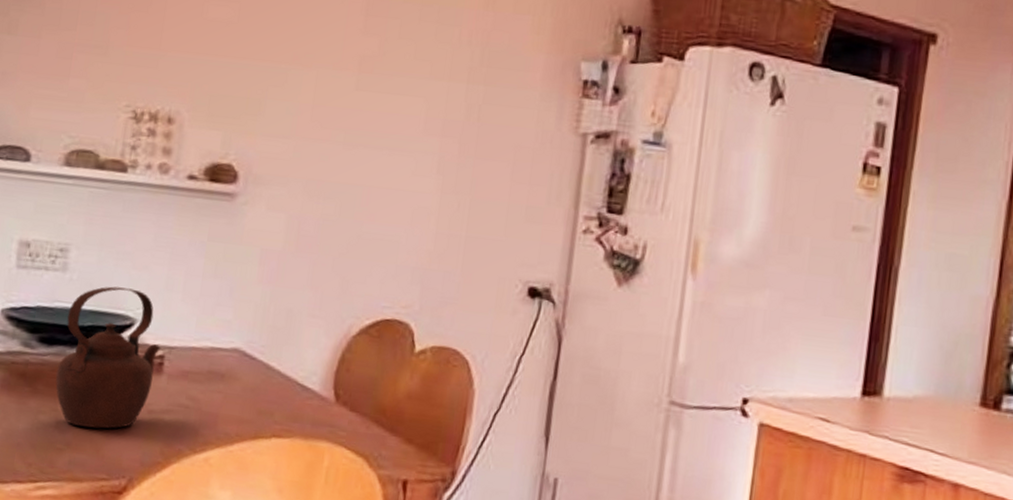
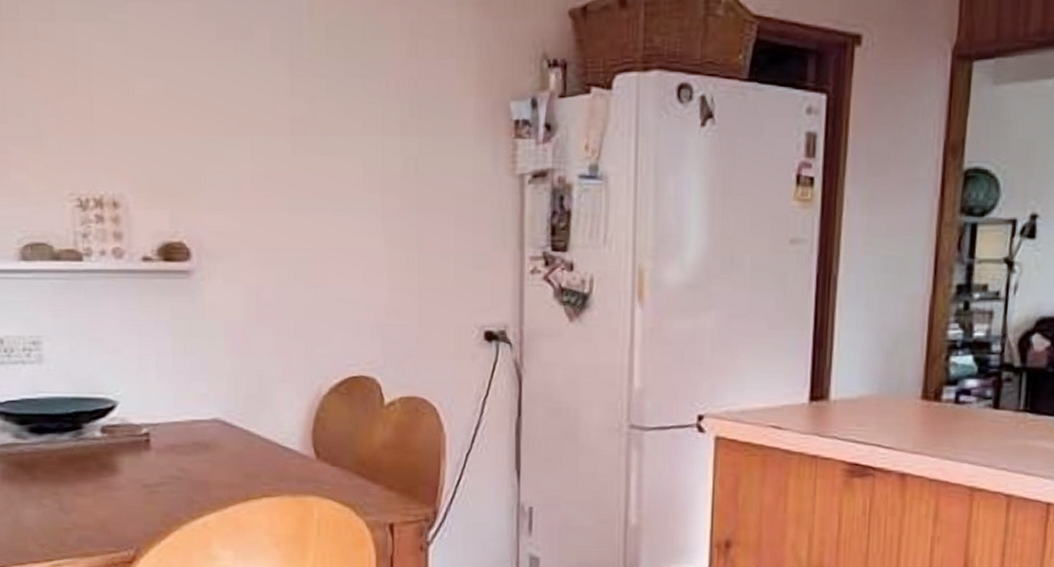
teapot: present [55,286,162,429] -> none [51,373,146,506]

